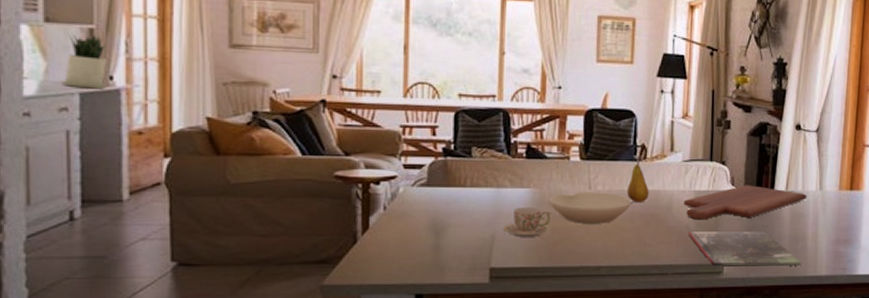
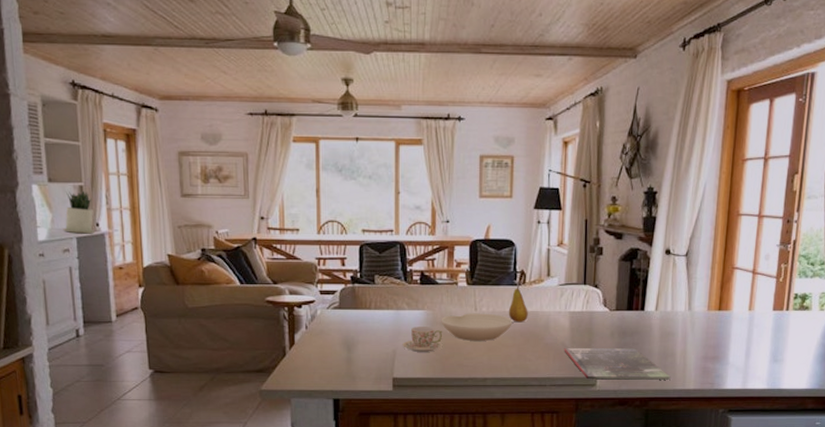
cutting board: present [683,185,807,220] -> none [559,306,676,338]

